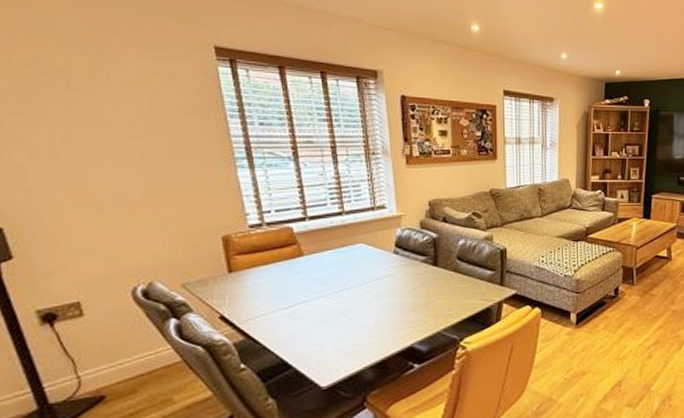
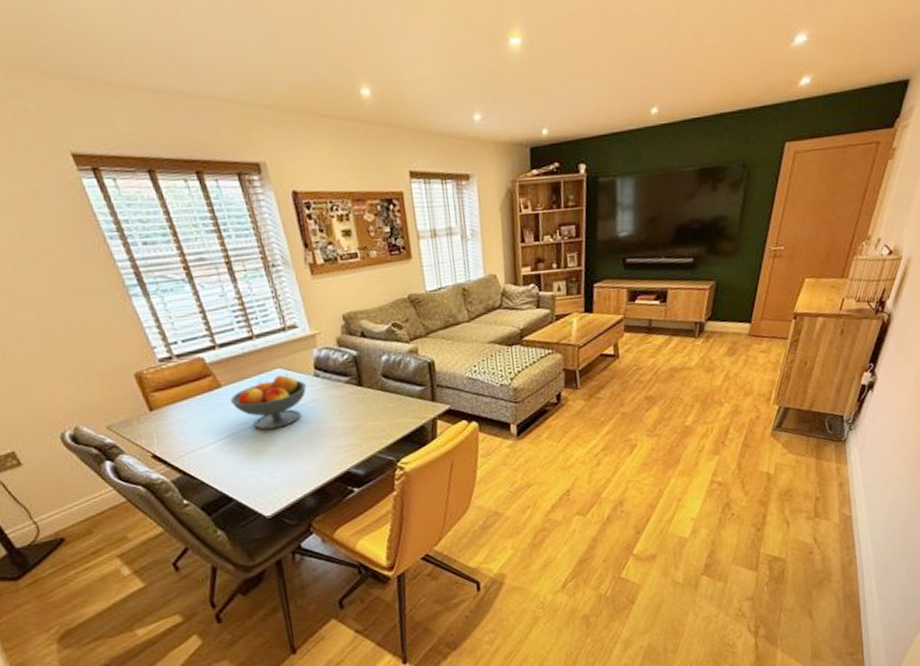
fruit bowl: none [310,248,384,301] -> present [231,373,306,431]

